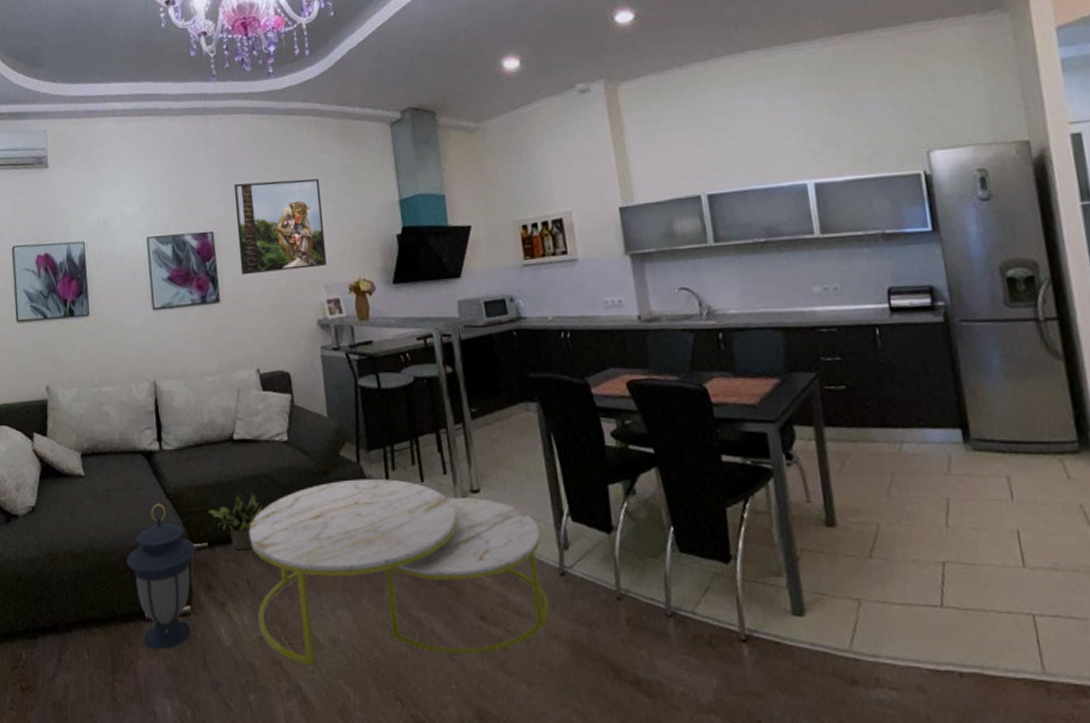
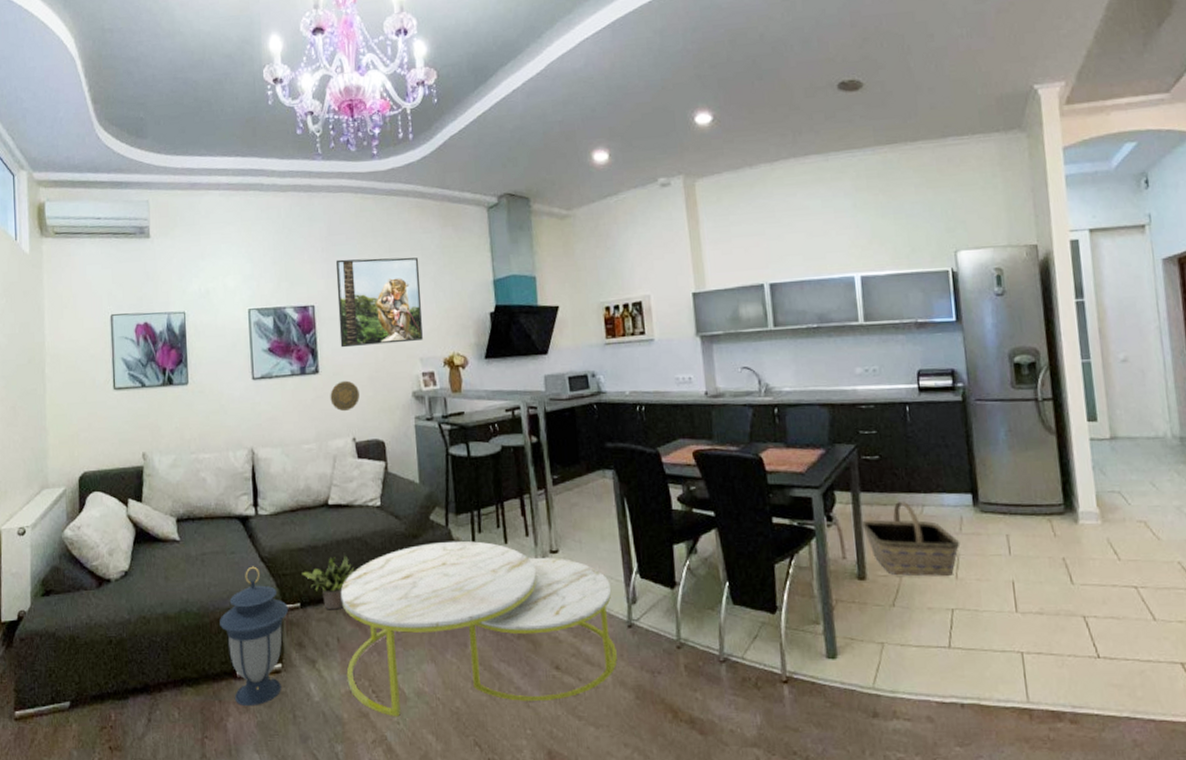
decorative plate: none [232,309,262,342] -> present [330,380,360,412]
basket: none [827,436,950,524] -> present [861,501,961,577]

